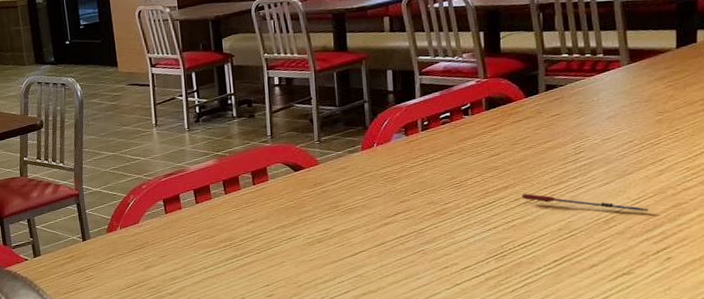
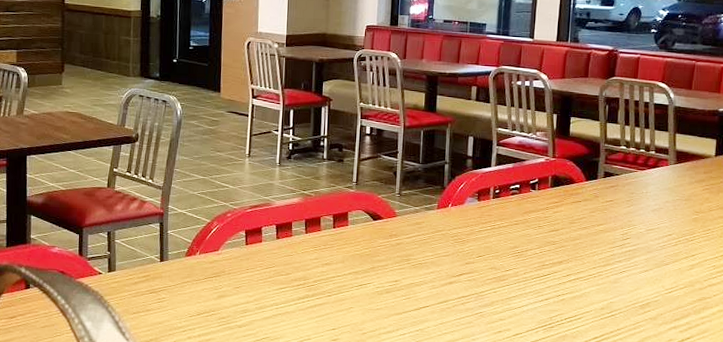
pen: present [521,193,649,212] -> none [573,270,679,301]

